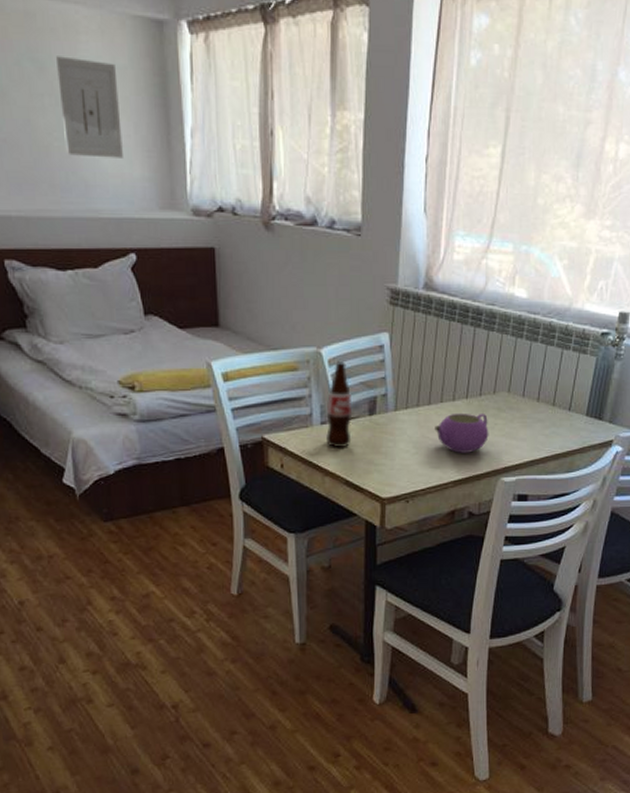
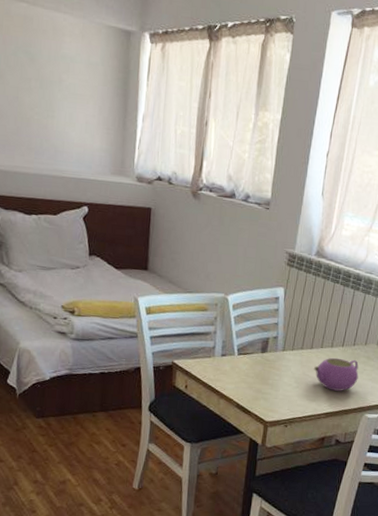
wall art: present [56,56,123,158] -> none [43,51,90,133]
bottle: present [326,361,352,449] -> none [224,307,249,377]

